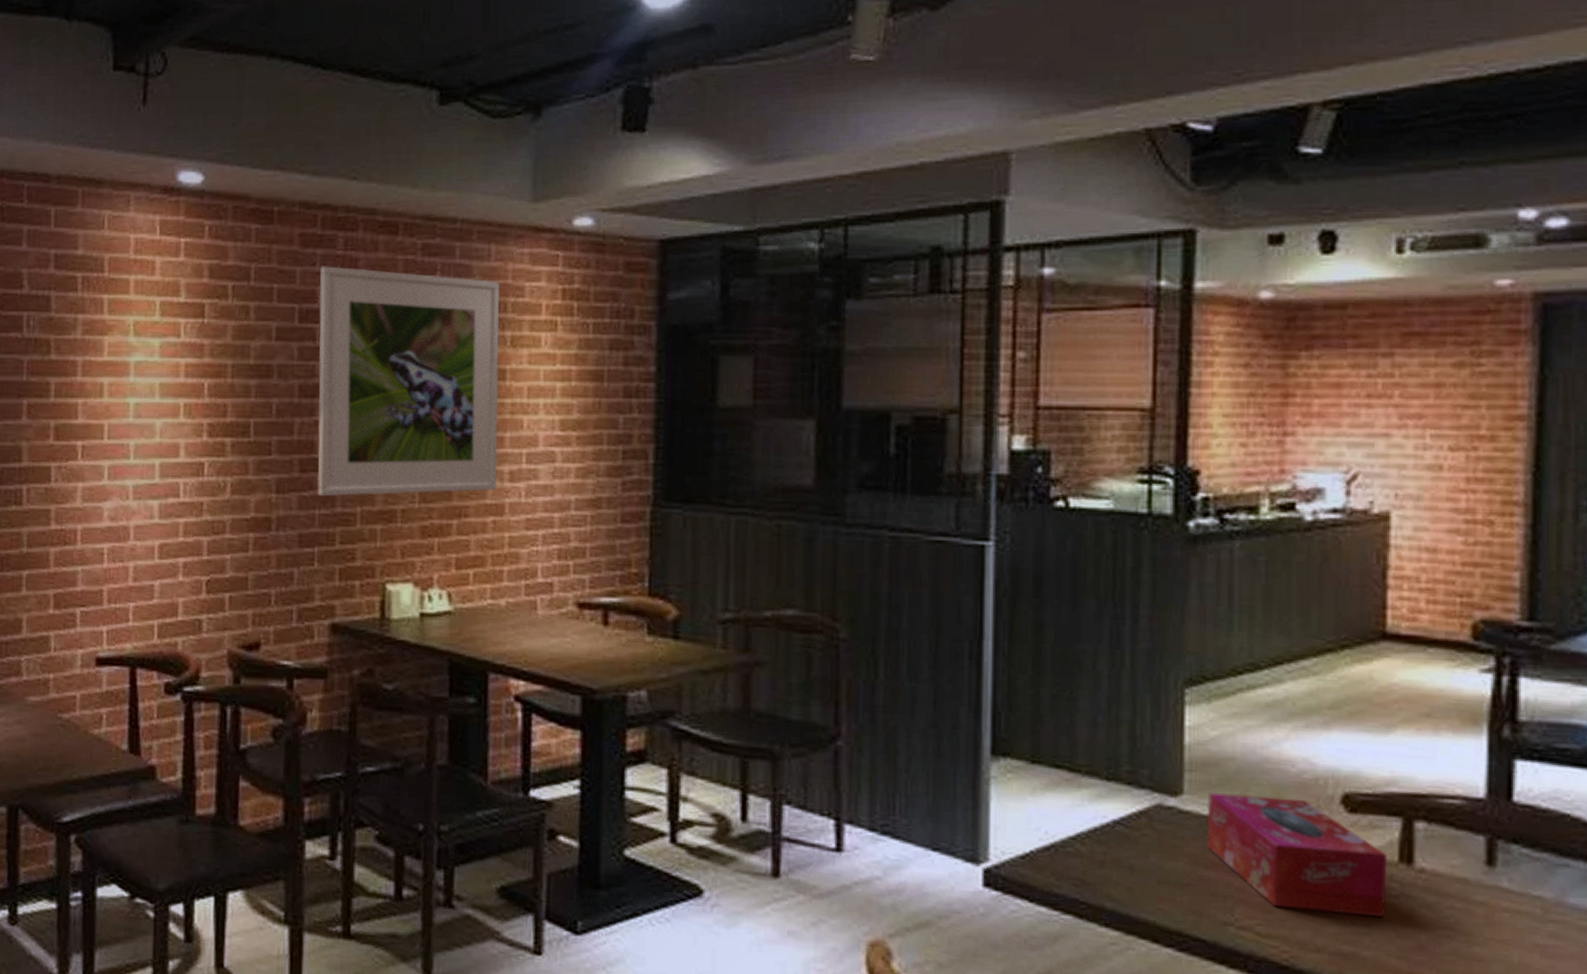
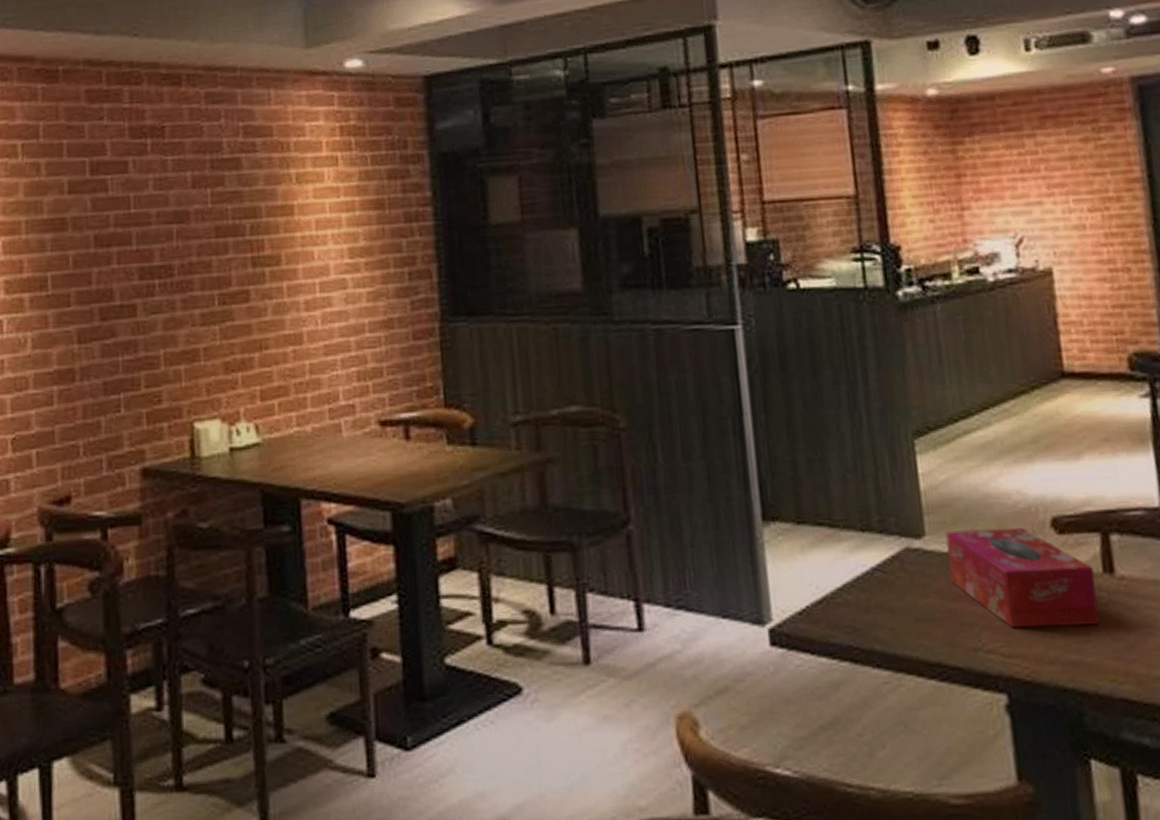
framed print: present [317,266,500,497] -> none [108,119,294,343]

